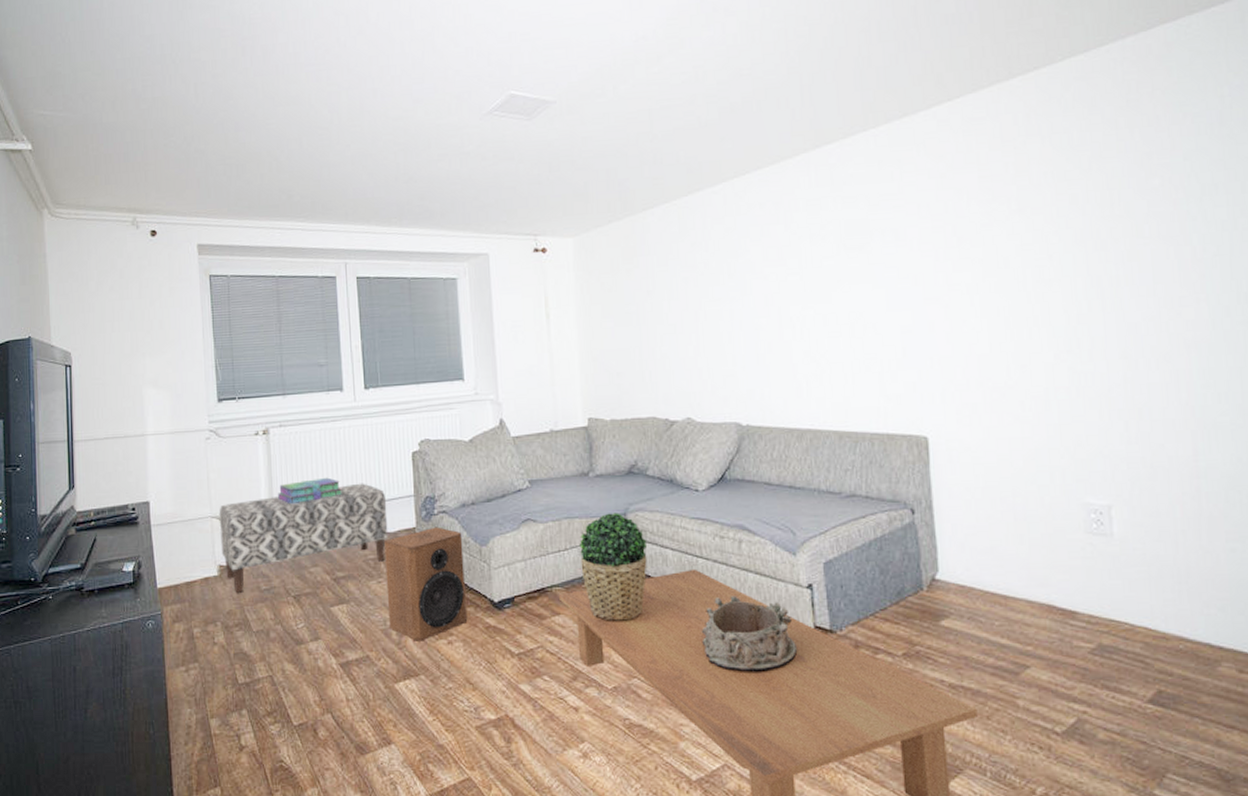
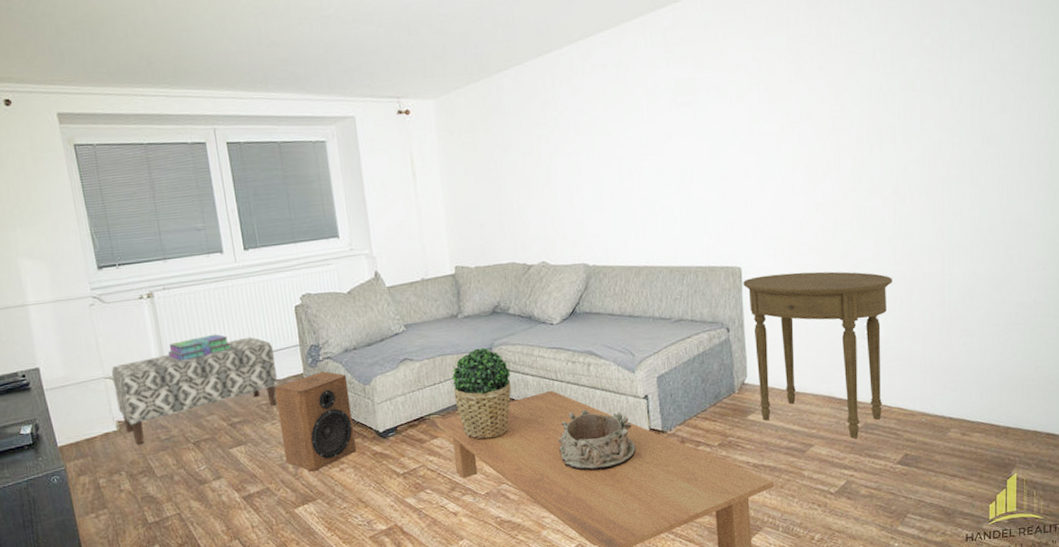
side table: none [930,446,1127,663] -> present [743,271,892,439]

